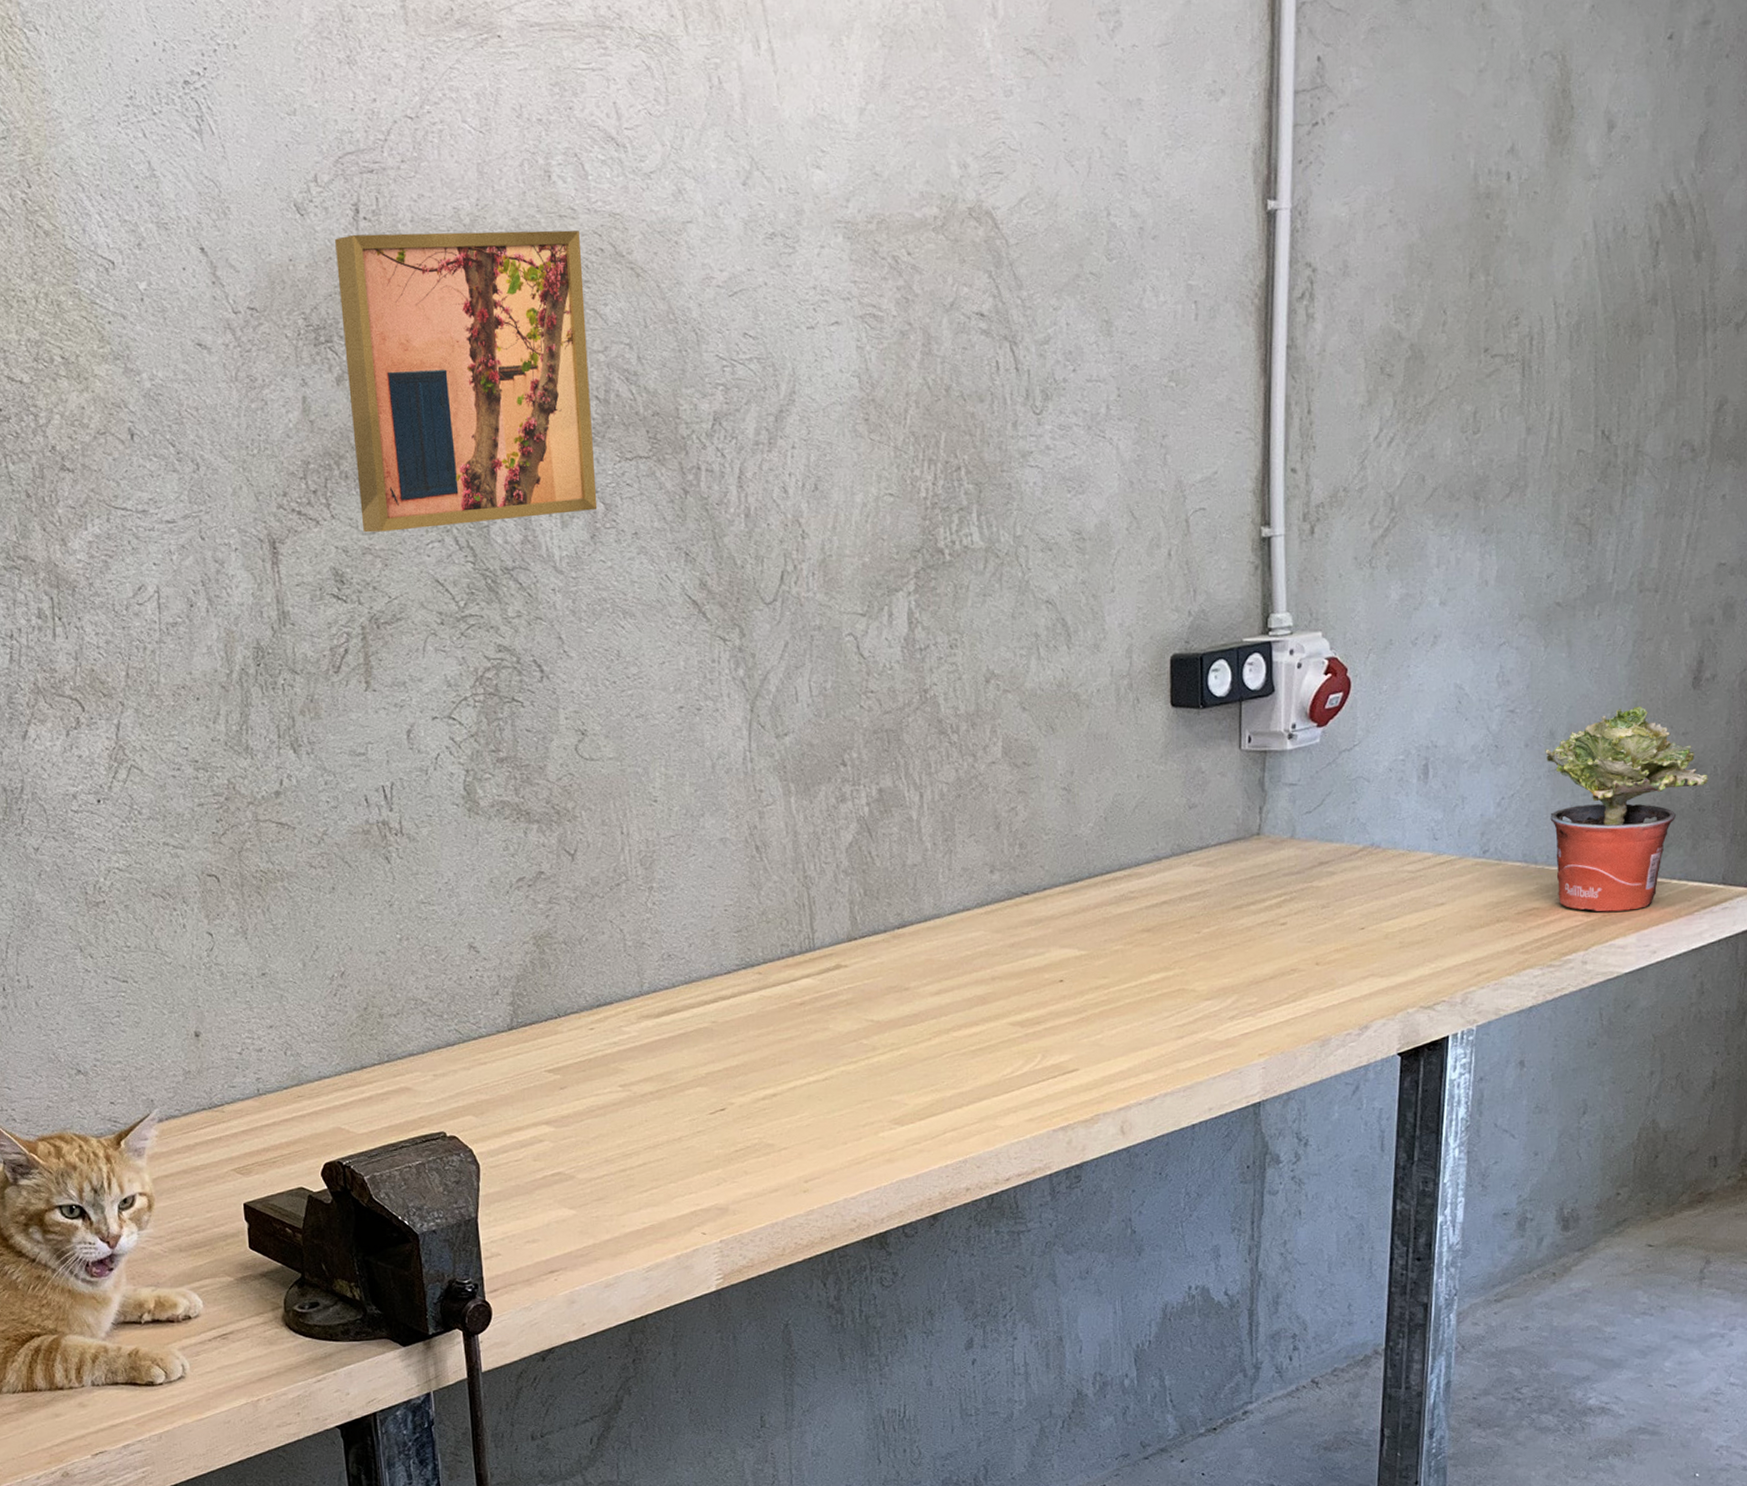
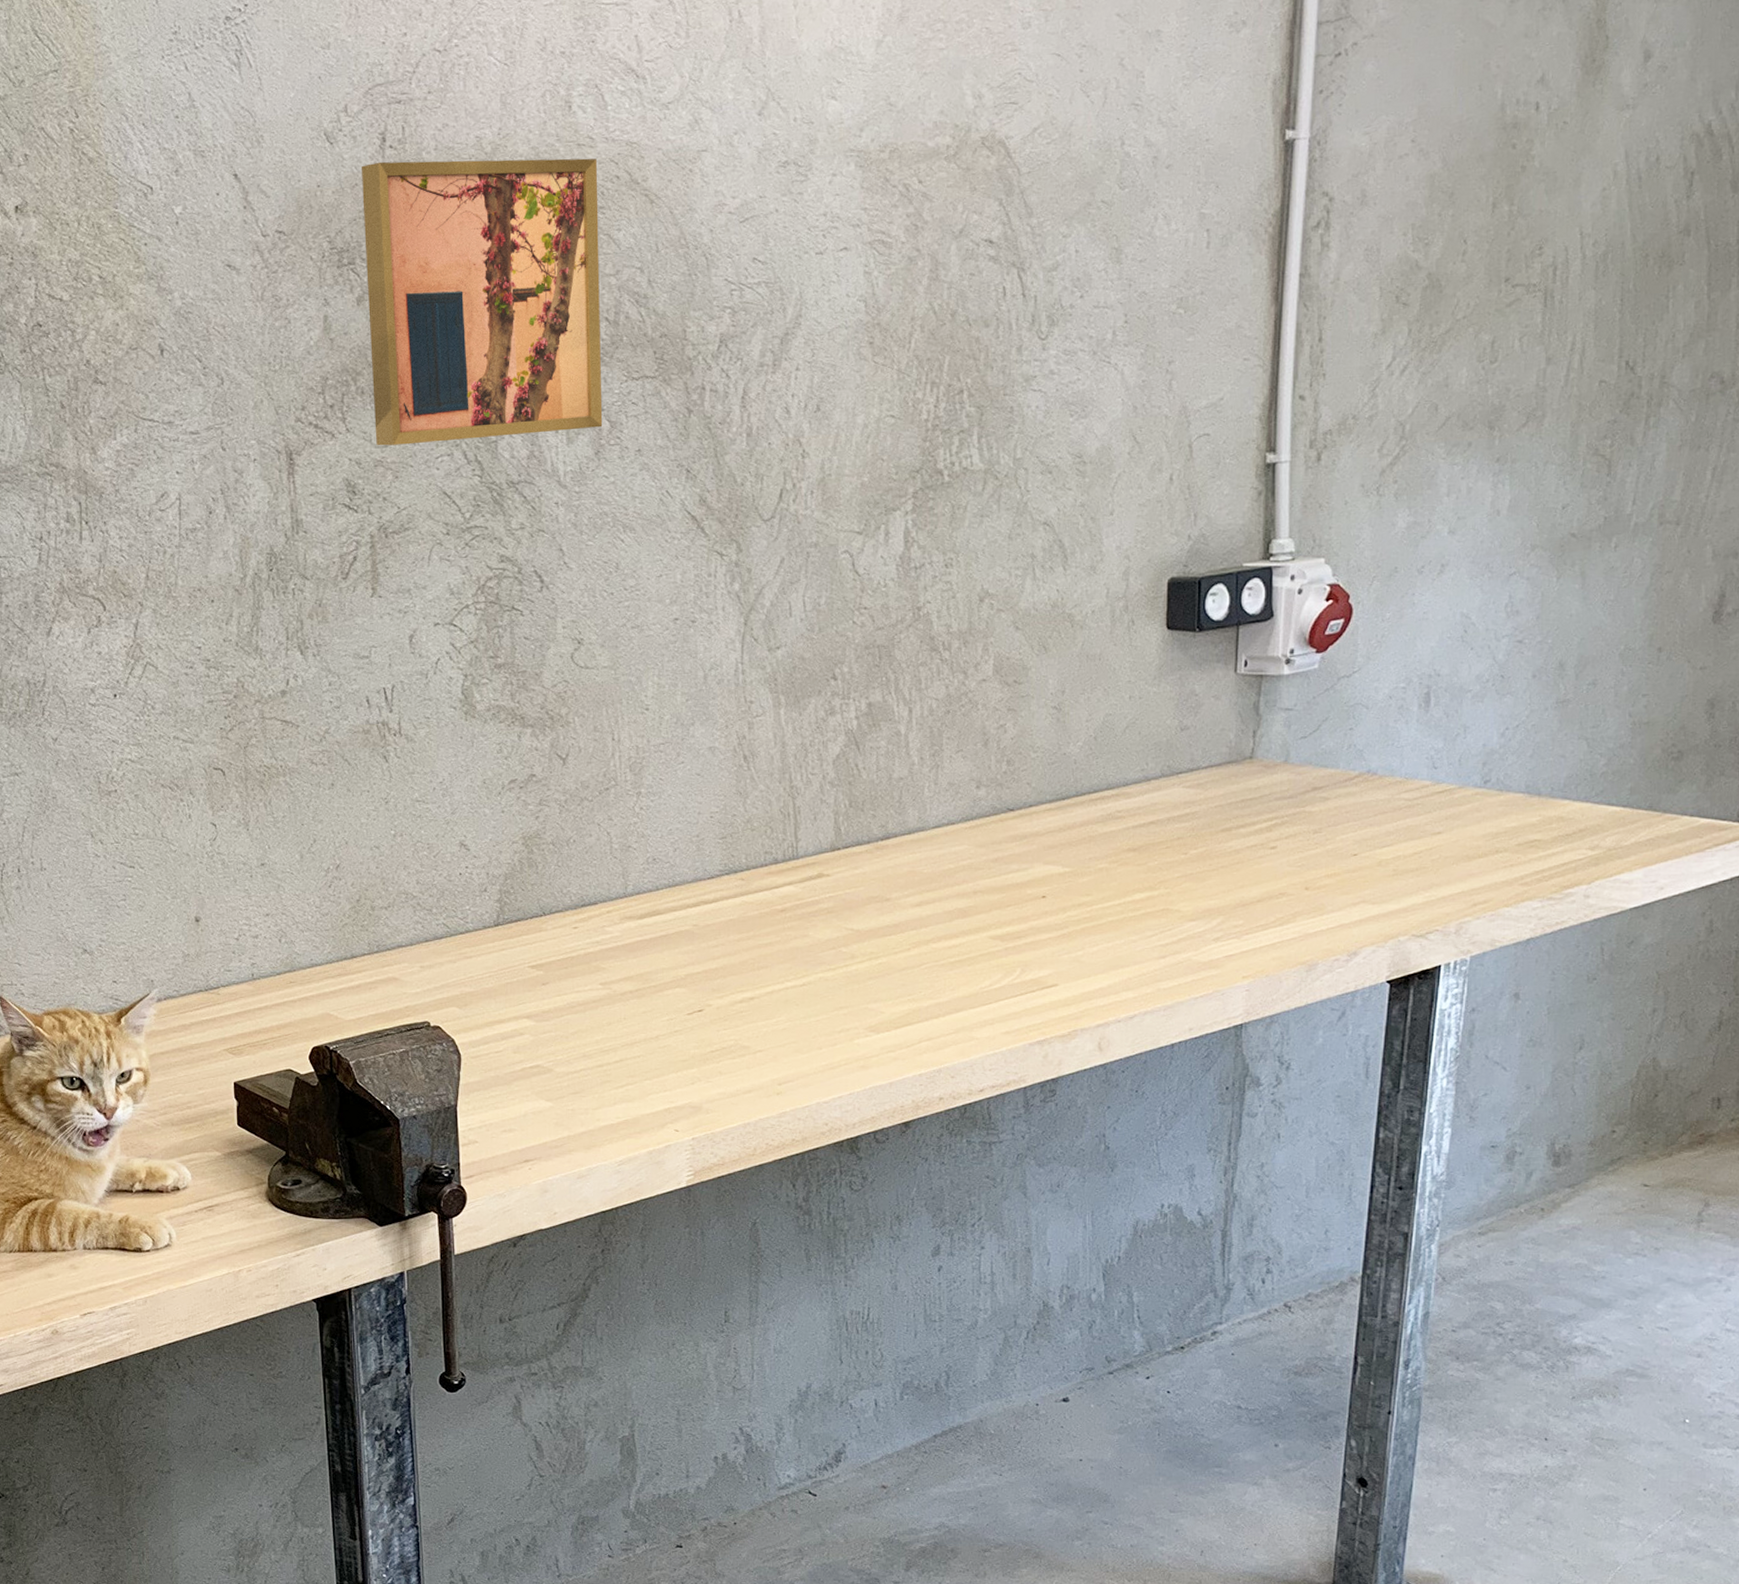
potted plant: present [1545,706,1709,912] -> none [1553,640,1726,846]

